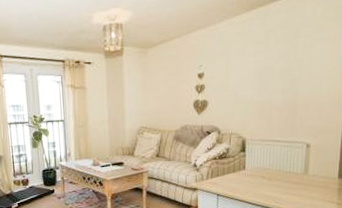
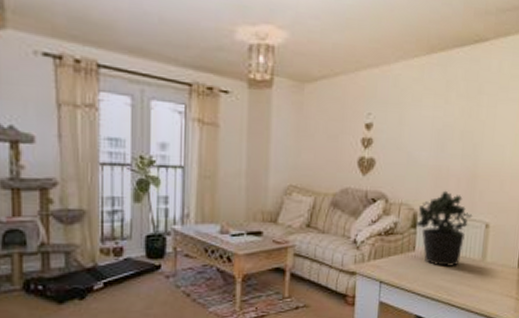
potted plant: none [244,120,295,181] -> present [415,190,473,266]

